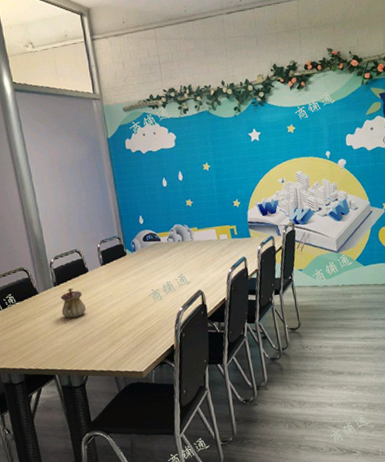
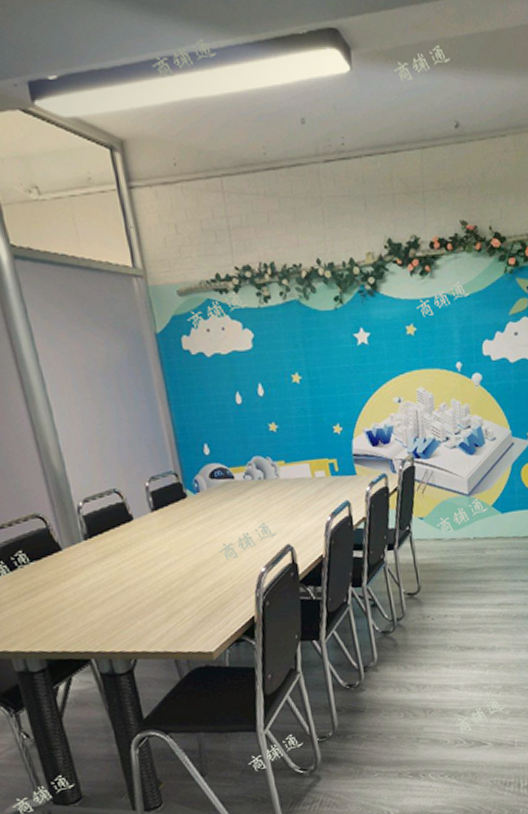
teapot: present [61,288,86,319] -> none [95,542,132,584]

